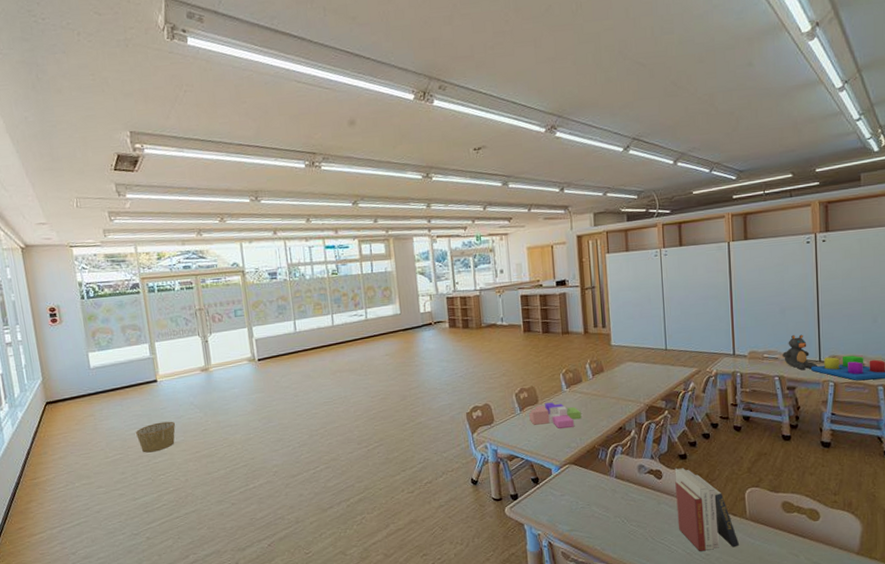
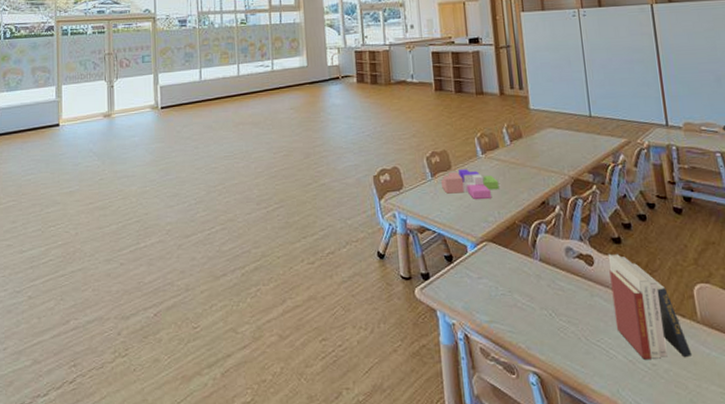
basket: present [136,421,176,453] -> none [32,168,73,201]

